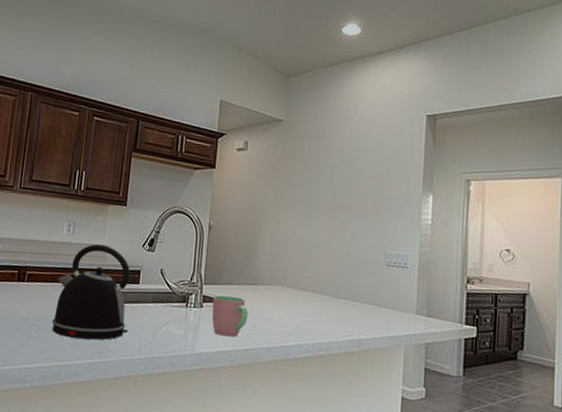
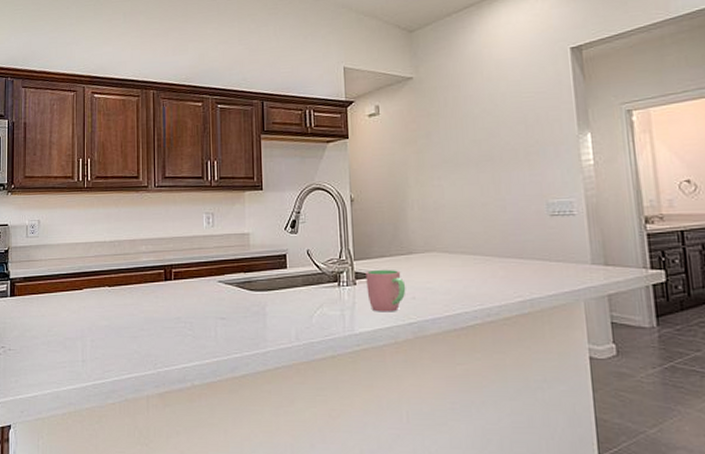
kettle: present [51,244,131,340] -> none [204,233,282,331]

